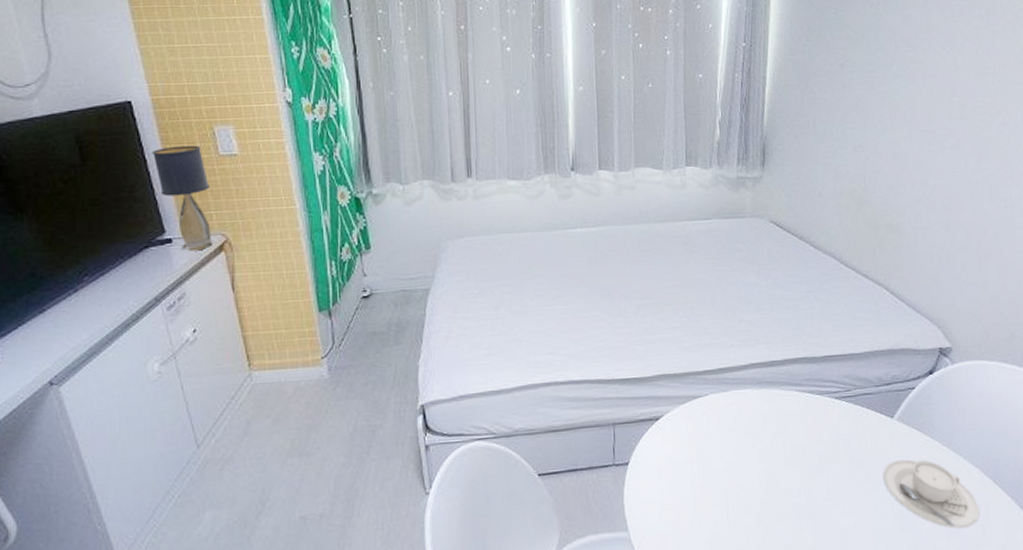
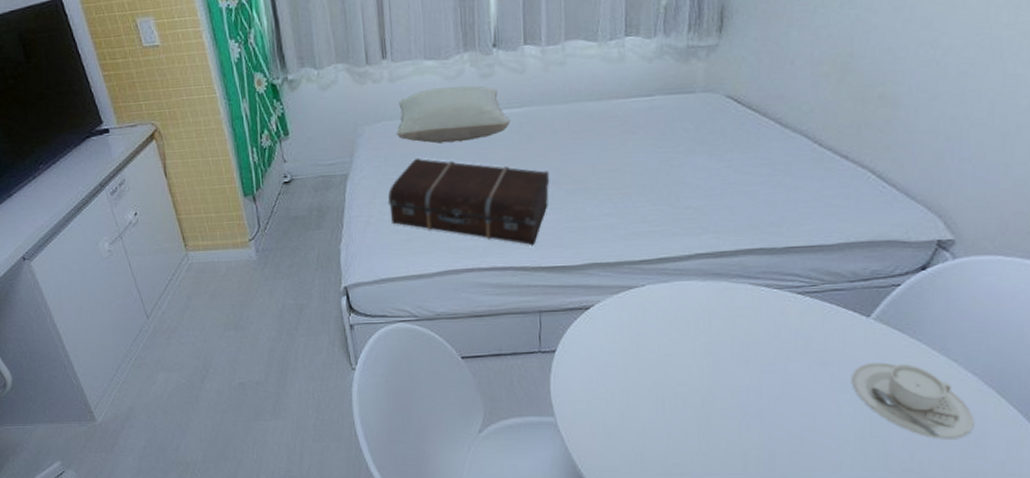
table lamp: present [152,145,212,251] -> none [84,38,144,140]
suitcase: none [468,273,623,359] -> present [387,158,550,246]
pillow: none [479,205,586,260] -> present [396,85,510,144]

